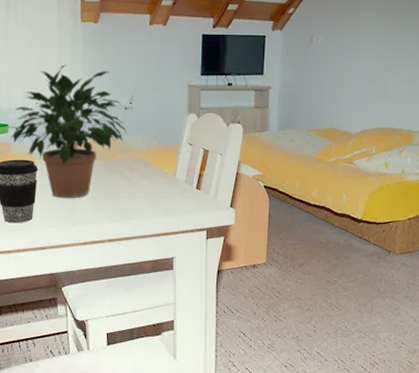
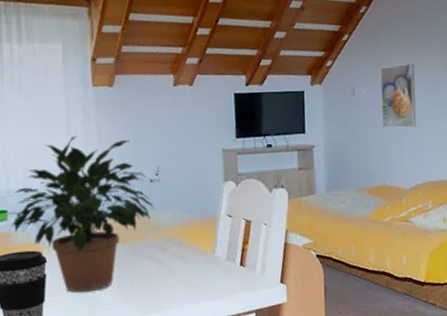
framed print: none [336,13,373,76] -> present [380,62,417,128]

